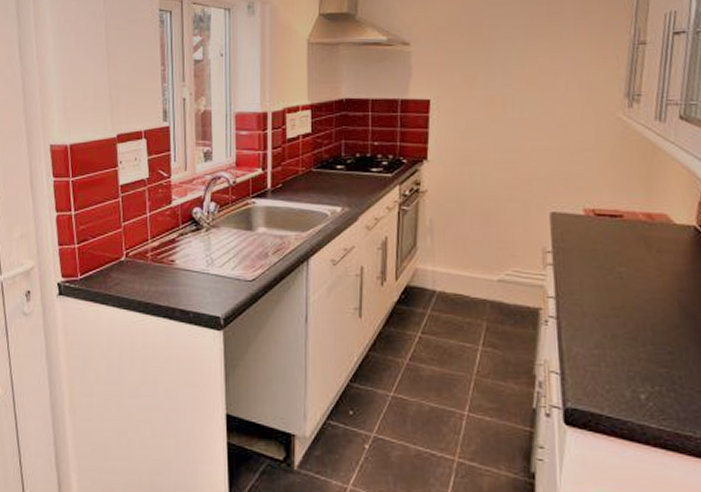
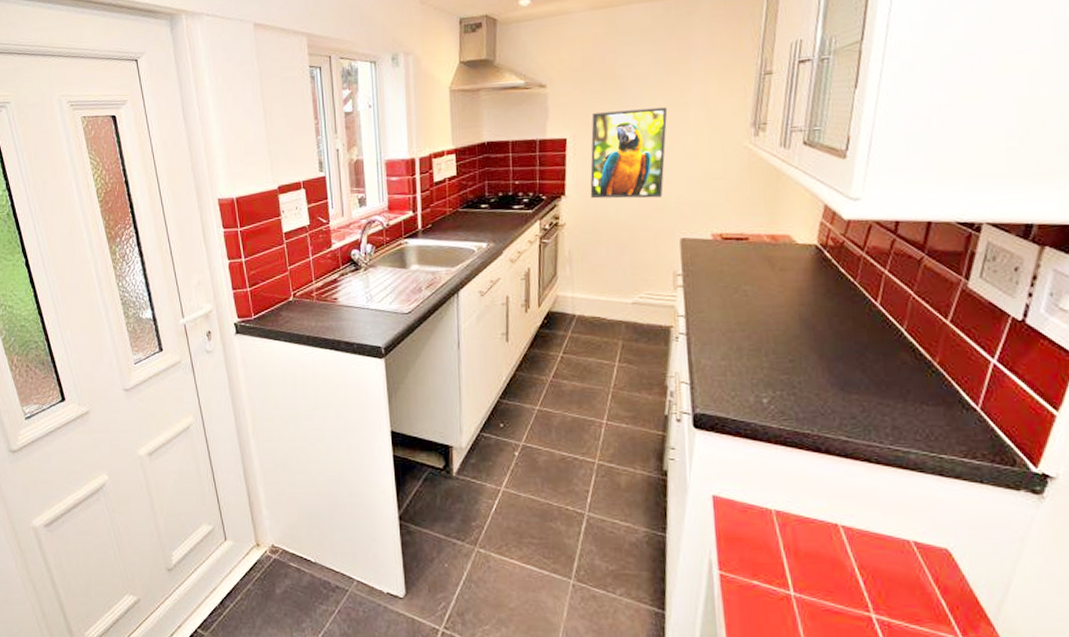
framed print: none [454,72,537,167] -> present [590,107,668,199]

